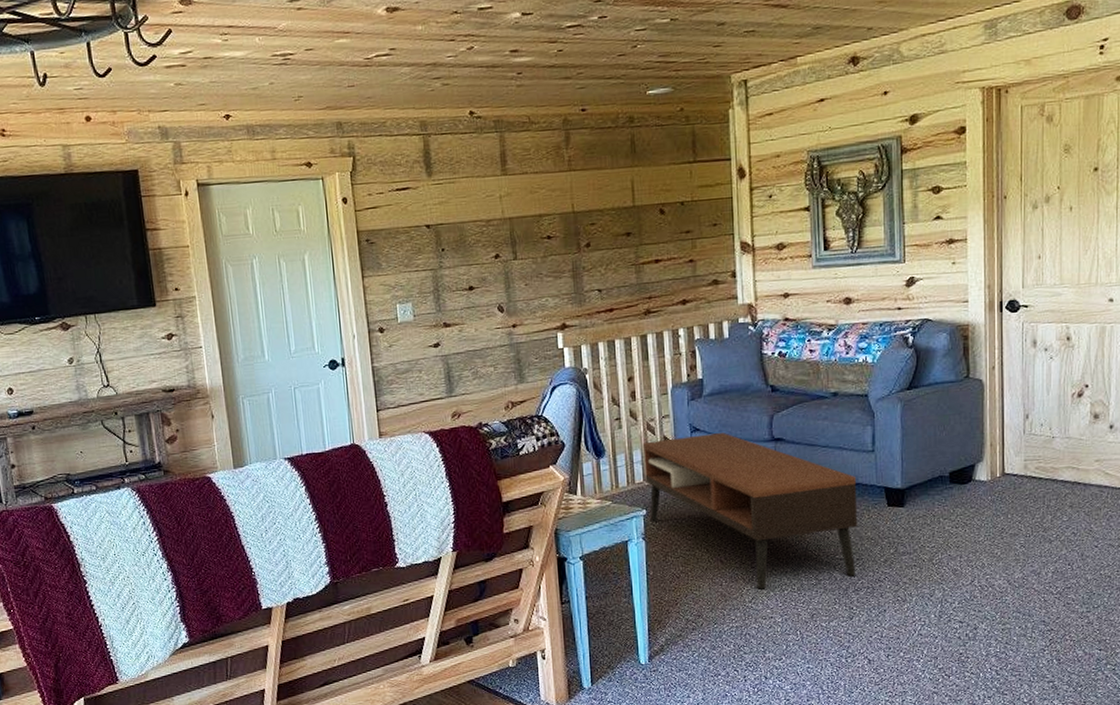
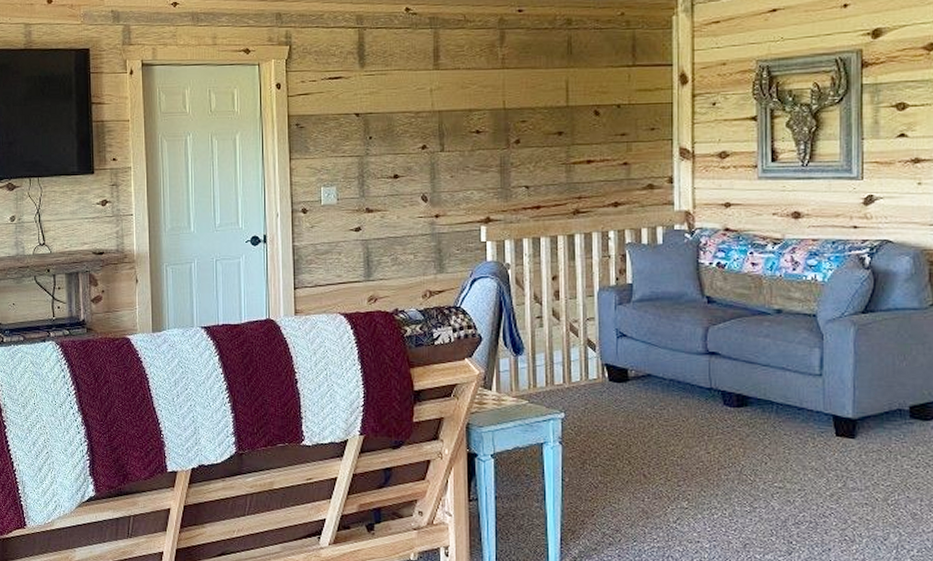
coffee table: present [642,433,858,590] -> none [564,341,801,510]

